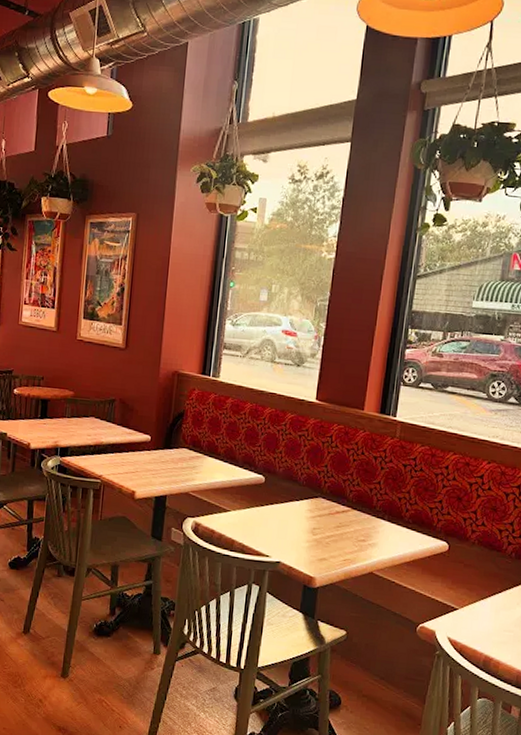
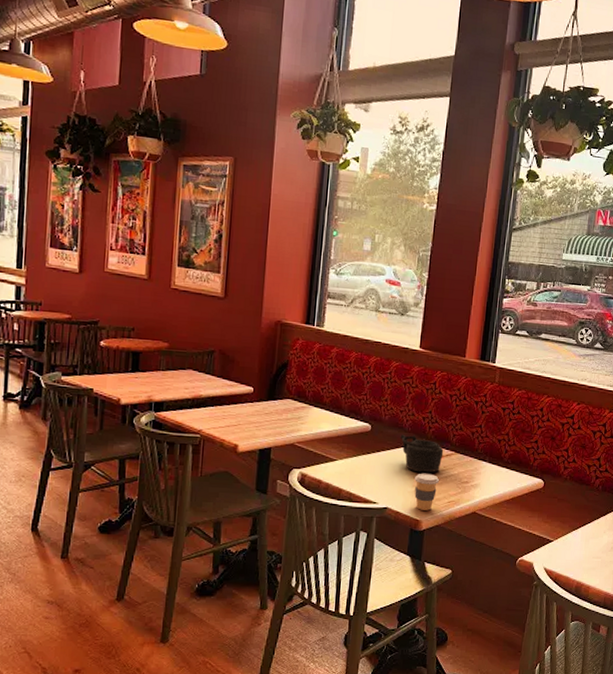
teapot: none [294,487,340,529] -> present [400,434,444,473]
coffee cup: none [308,528,334,568] -> present [414,473,439,511]

